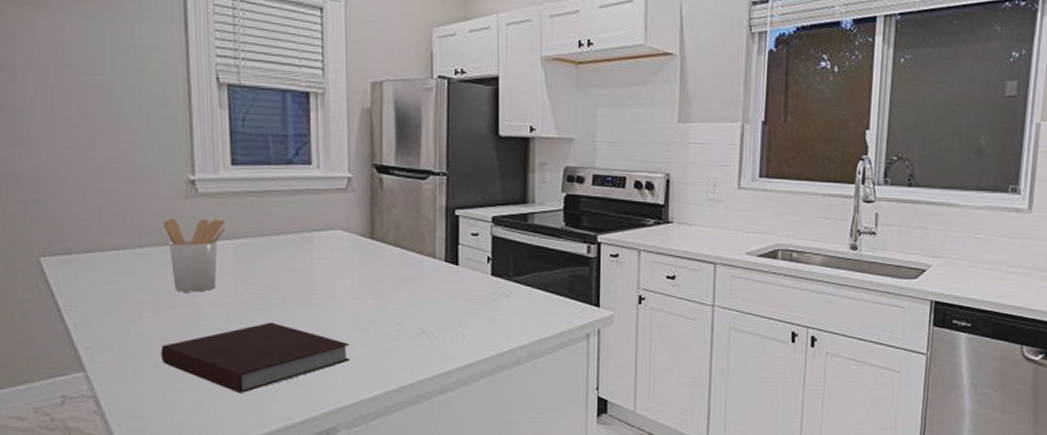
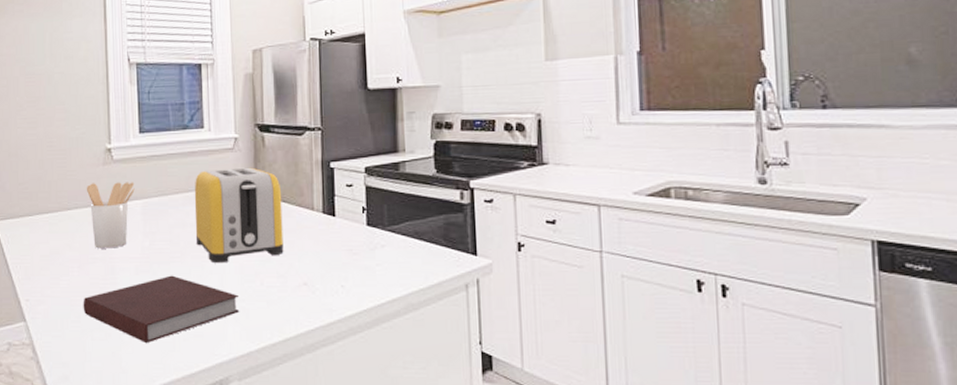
toaster: none [299,210,401,311] -> present [194,167,284,264]

